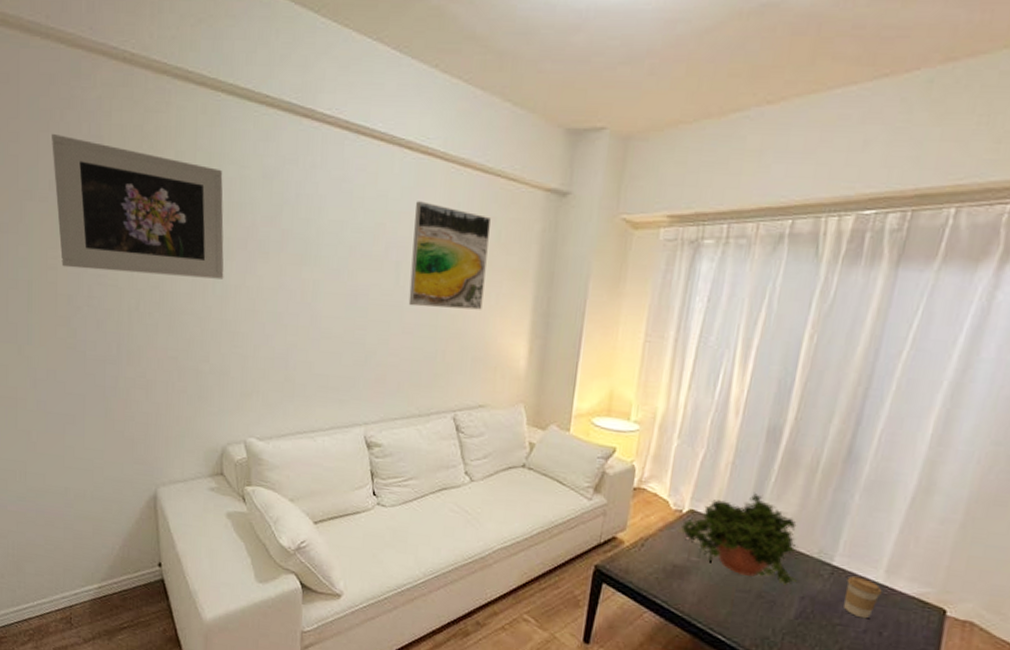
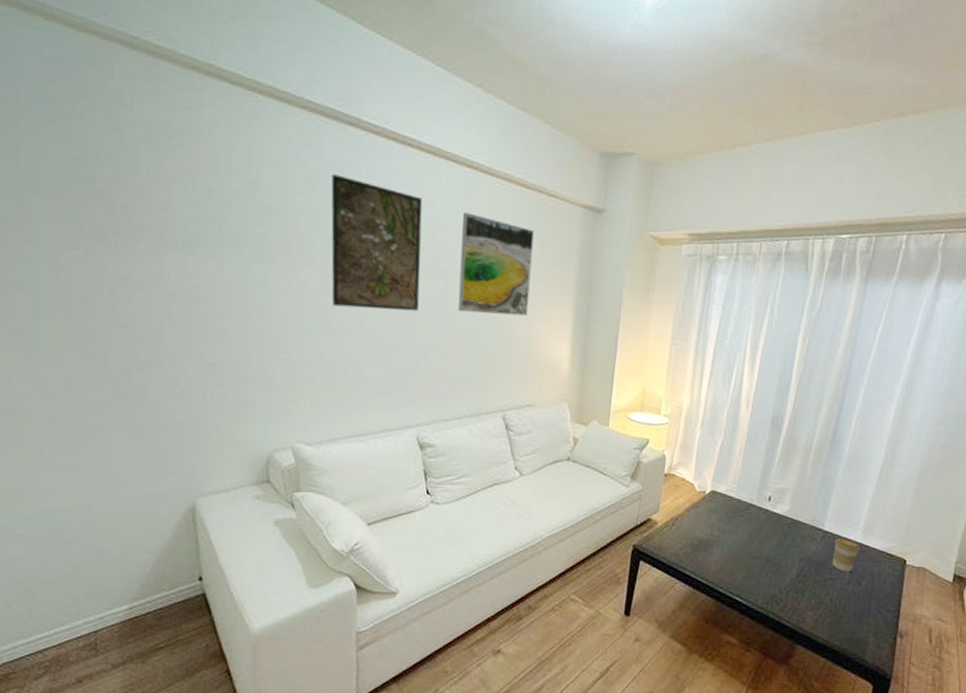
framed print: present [52,134,224,279] -> none [60,124,266,284]
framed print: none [284,168,375,306] -> present [331,174,423,311]
potted plant: present [681,492,798,585] -> none [705,472,797,550]

